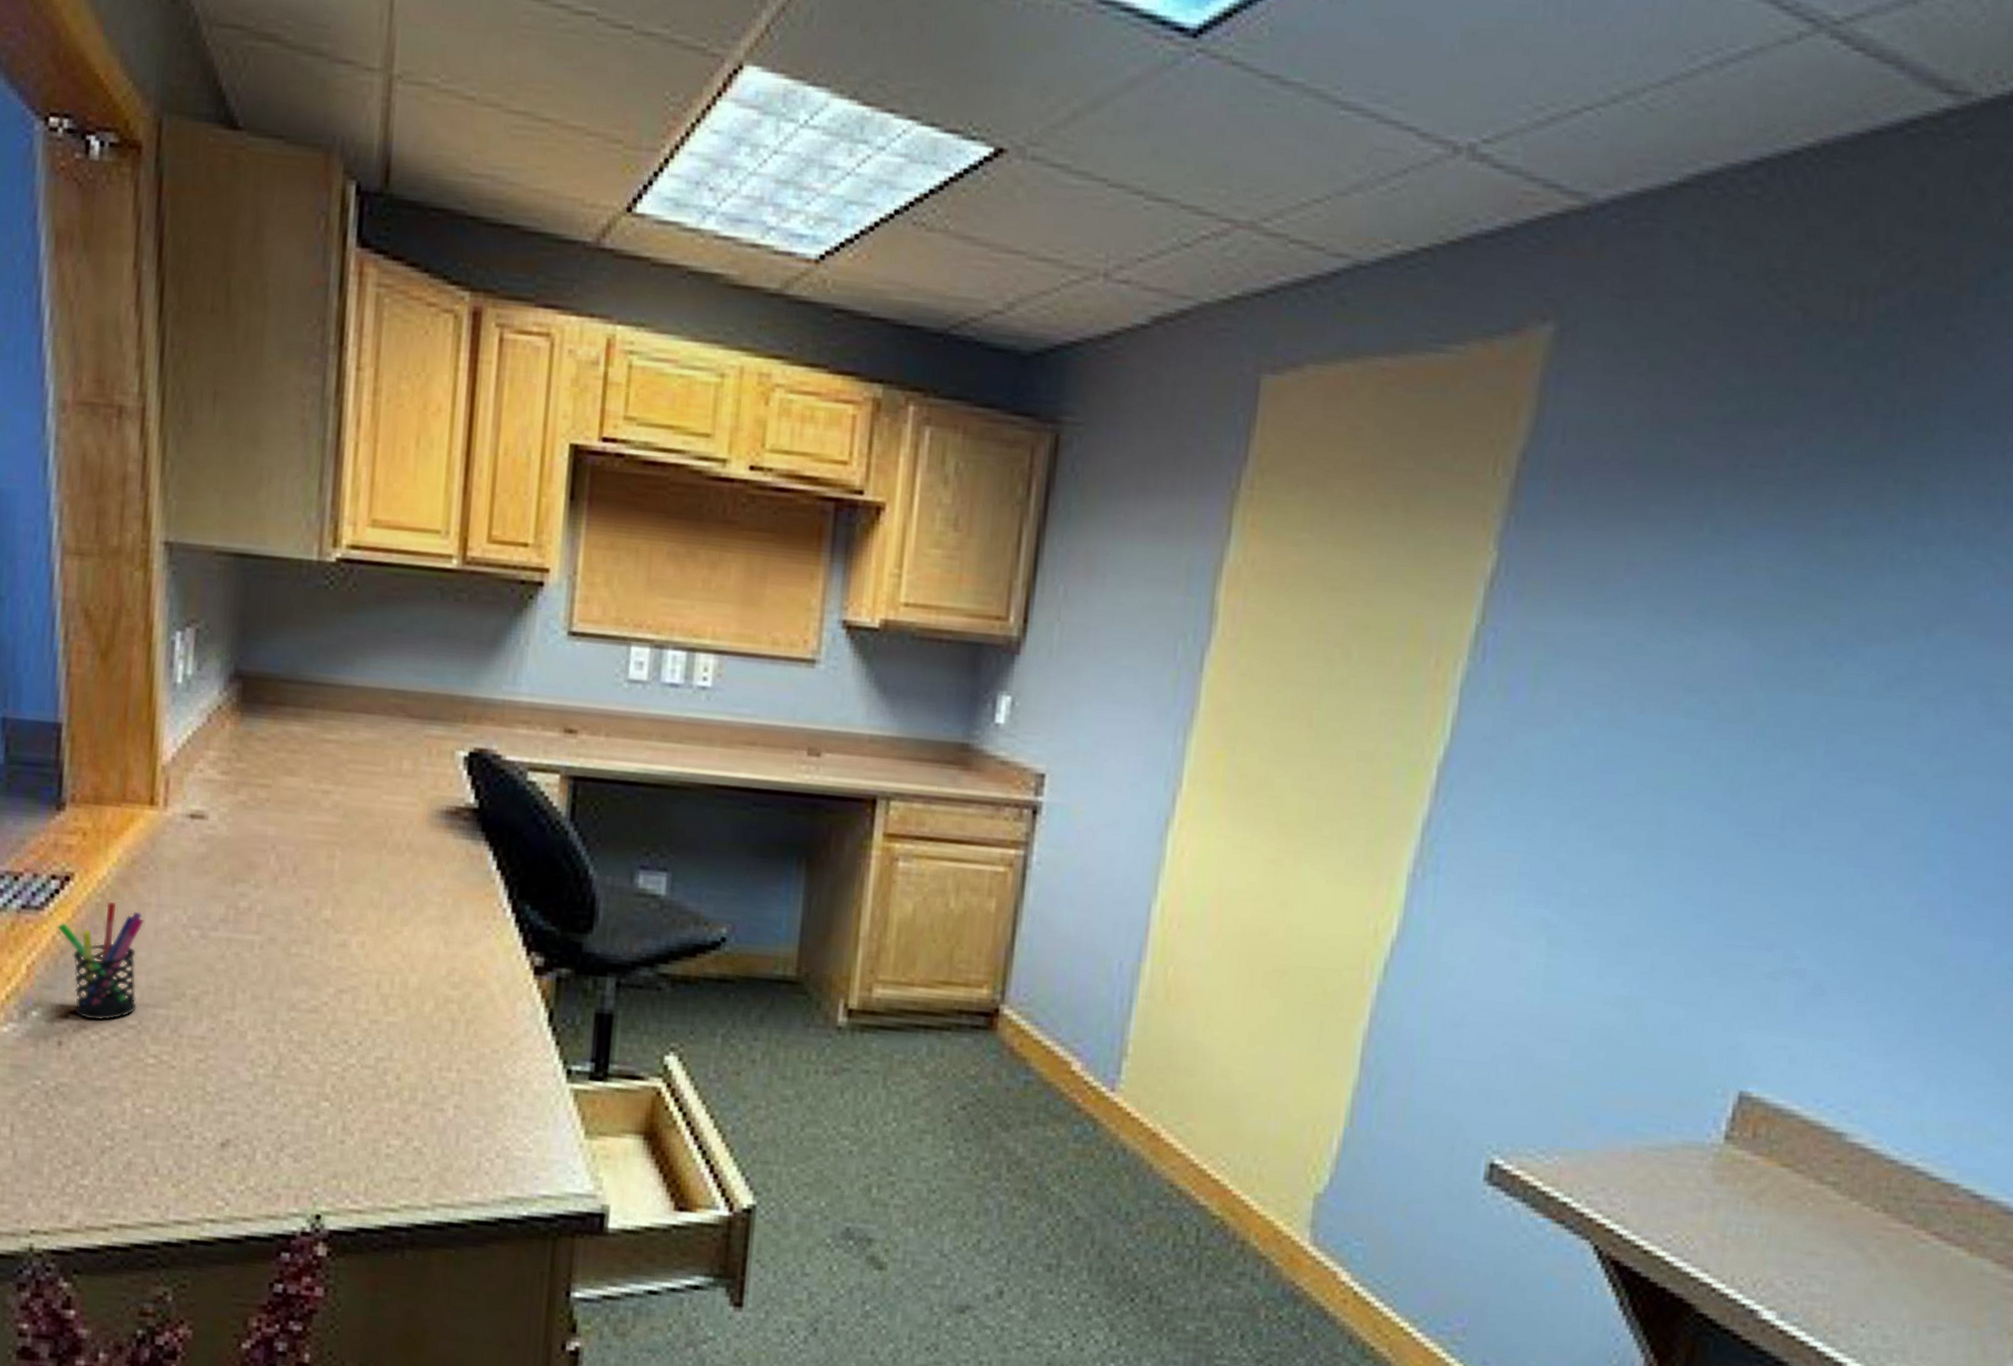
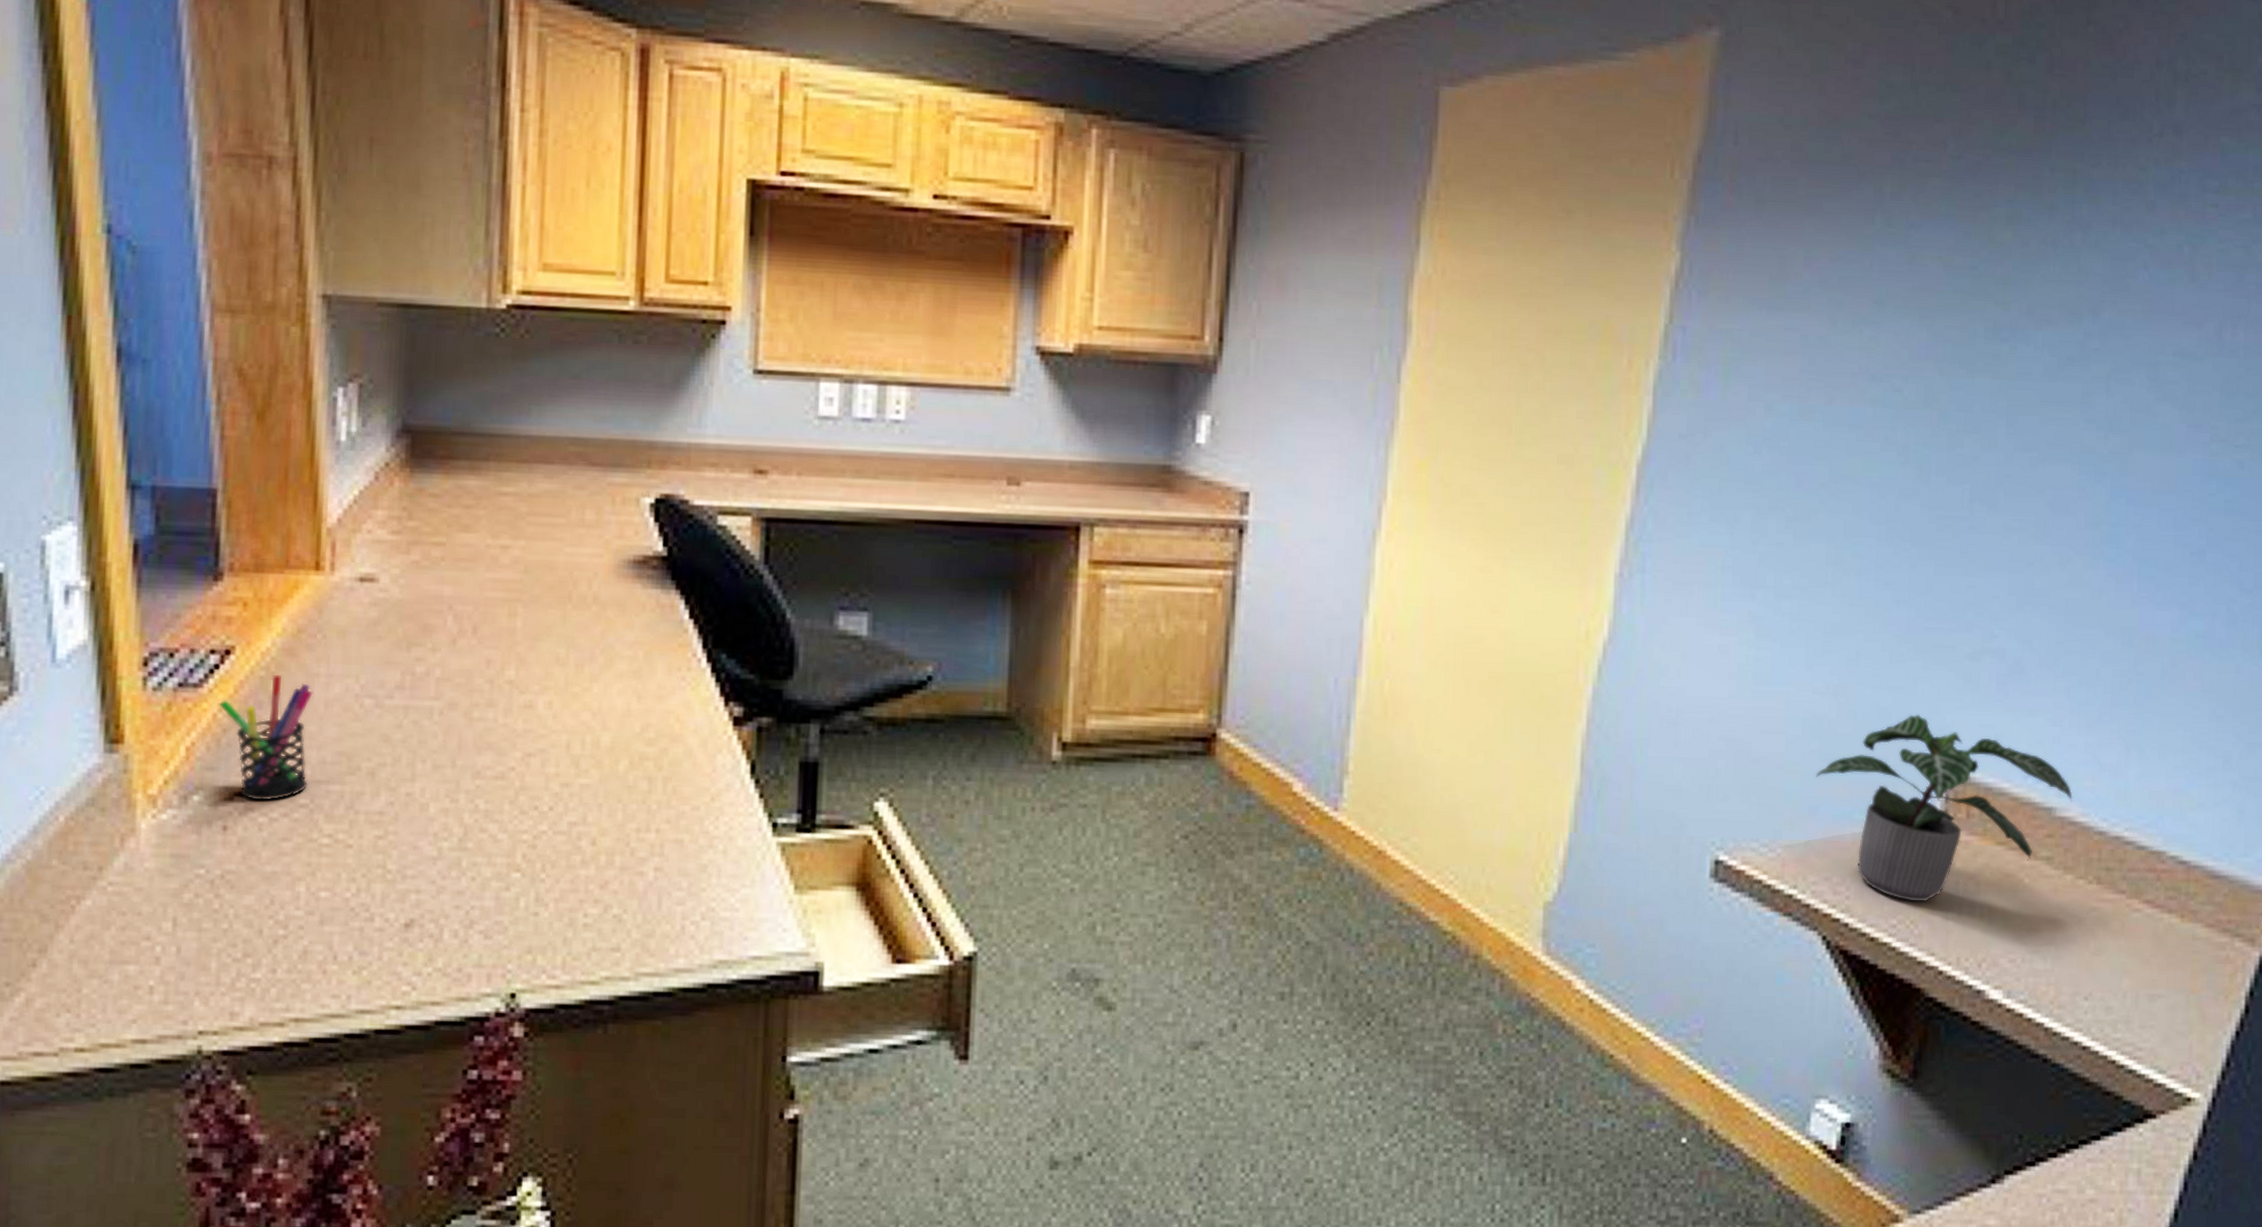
potted plant: none [1599,1030,1866,1219] -> present [1815,713,2073,902]

